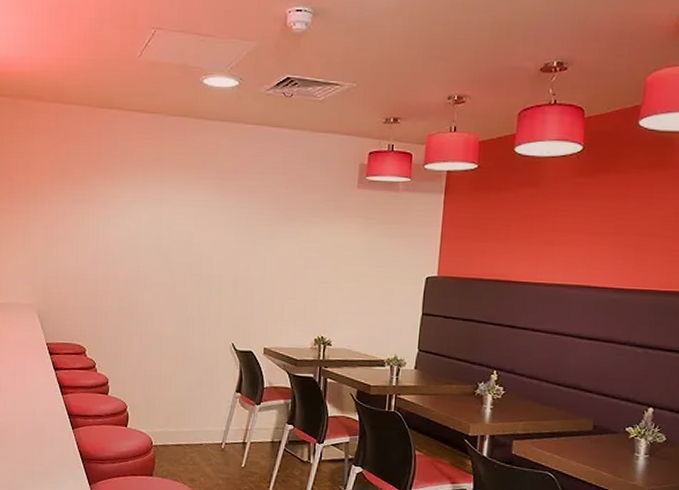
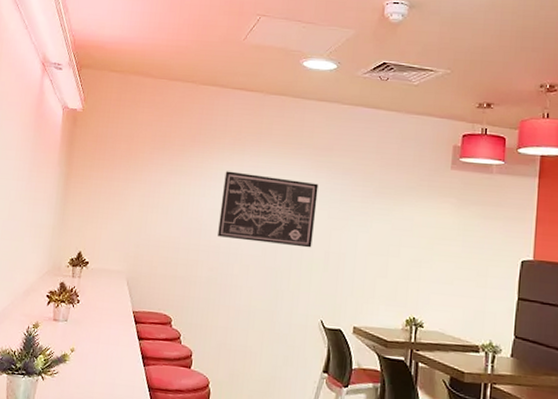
wall art: none [125,199,225,274] -> present [218,171,319,248]

